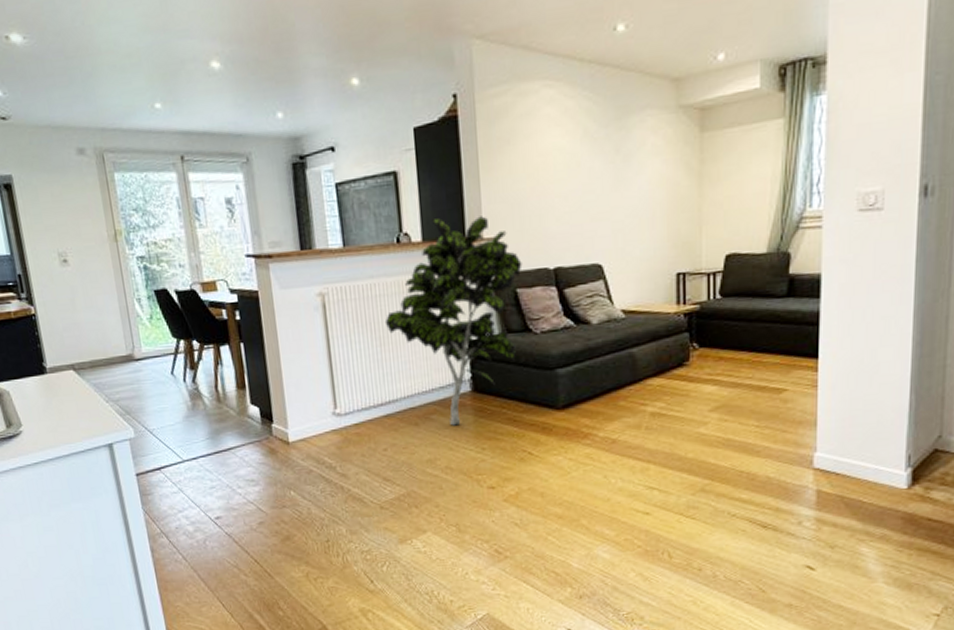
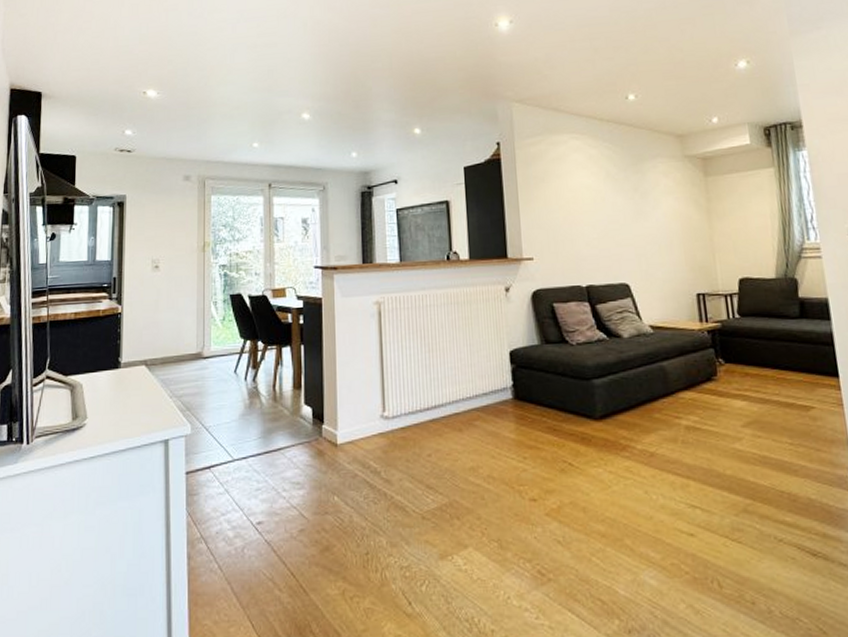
indoor plant: present [384,216,522,426] -> none [433,239,558,433]

